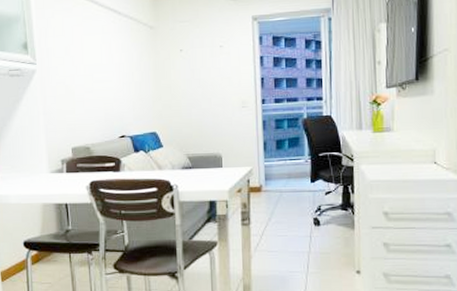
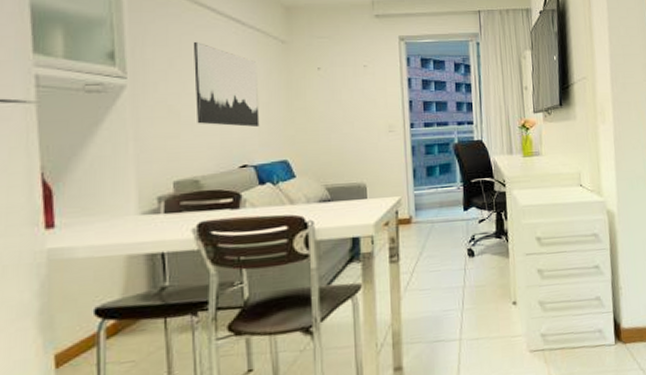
wall art: none [82,31,134,103] -> present [193,41,260,127]

